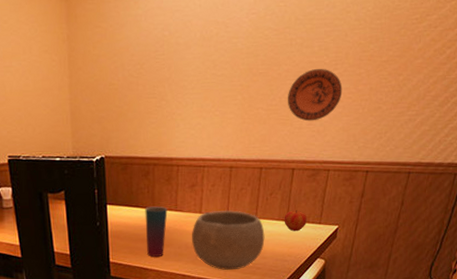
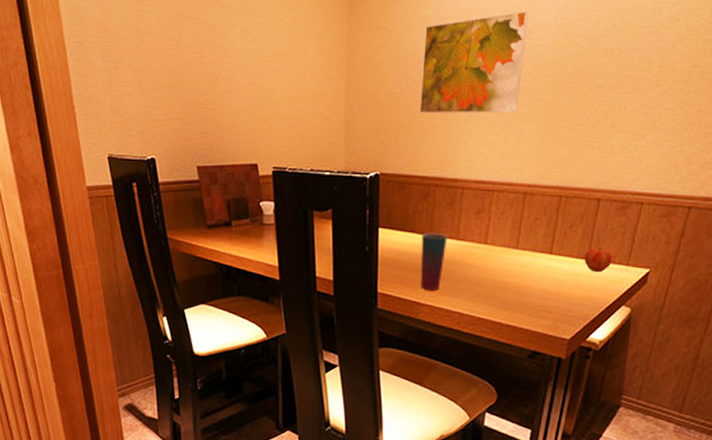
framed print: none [135,7,224,101] -> present [420,10,529,114]
bowl: present [192,209,265,270] -> none [473,242,560,313]
decorative plate: present [288,69,343,122] -> none [597,85,665,145]

